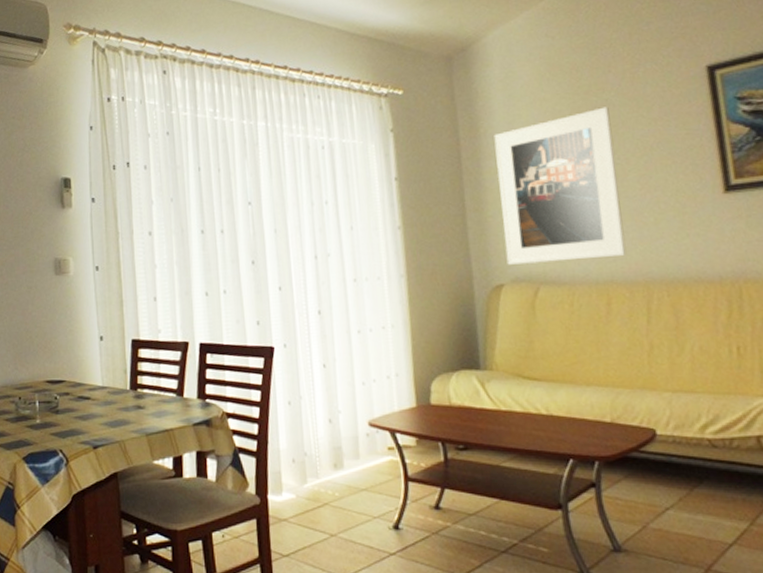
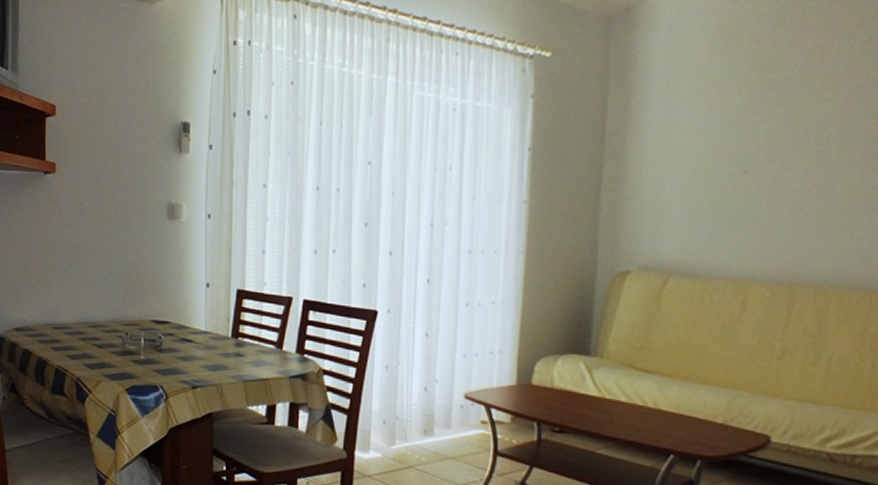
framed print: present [494,107,626,265] -> none [637,86,787,253]

